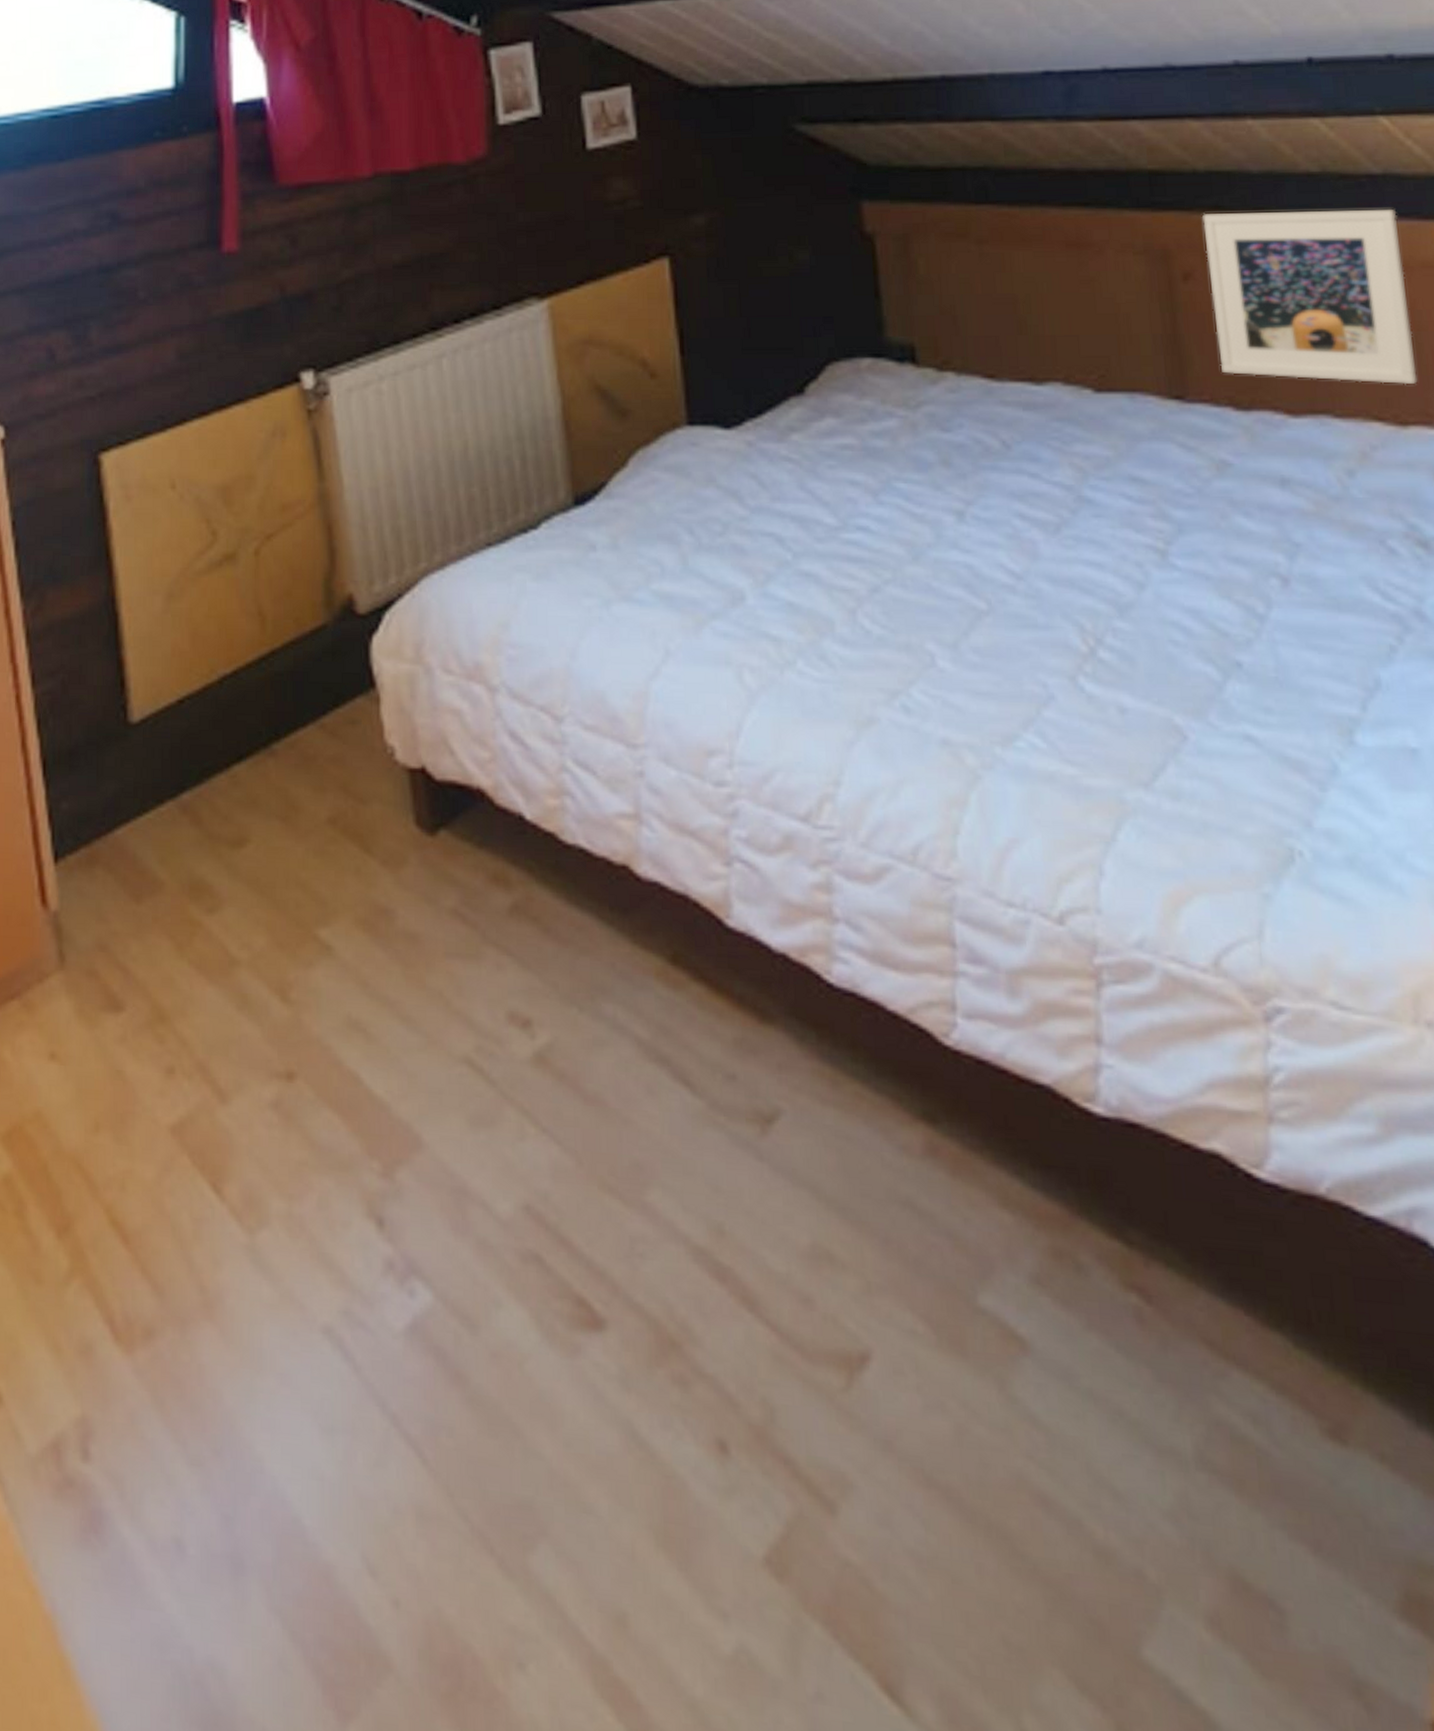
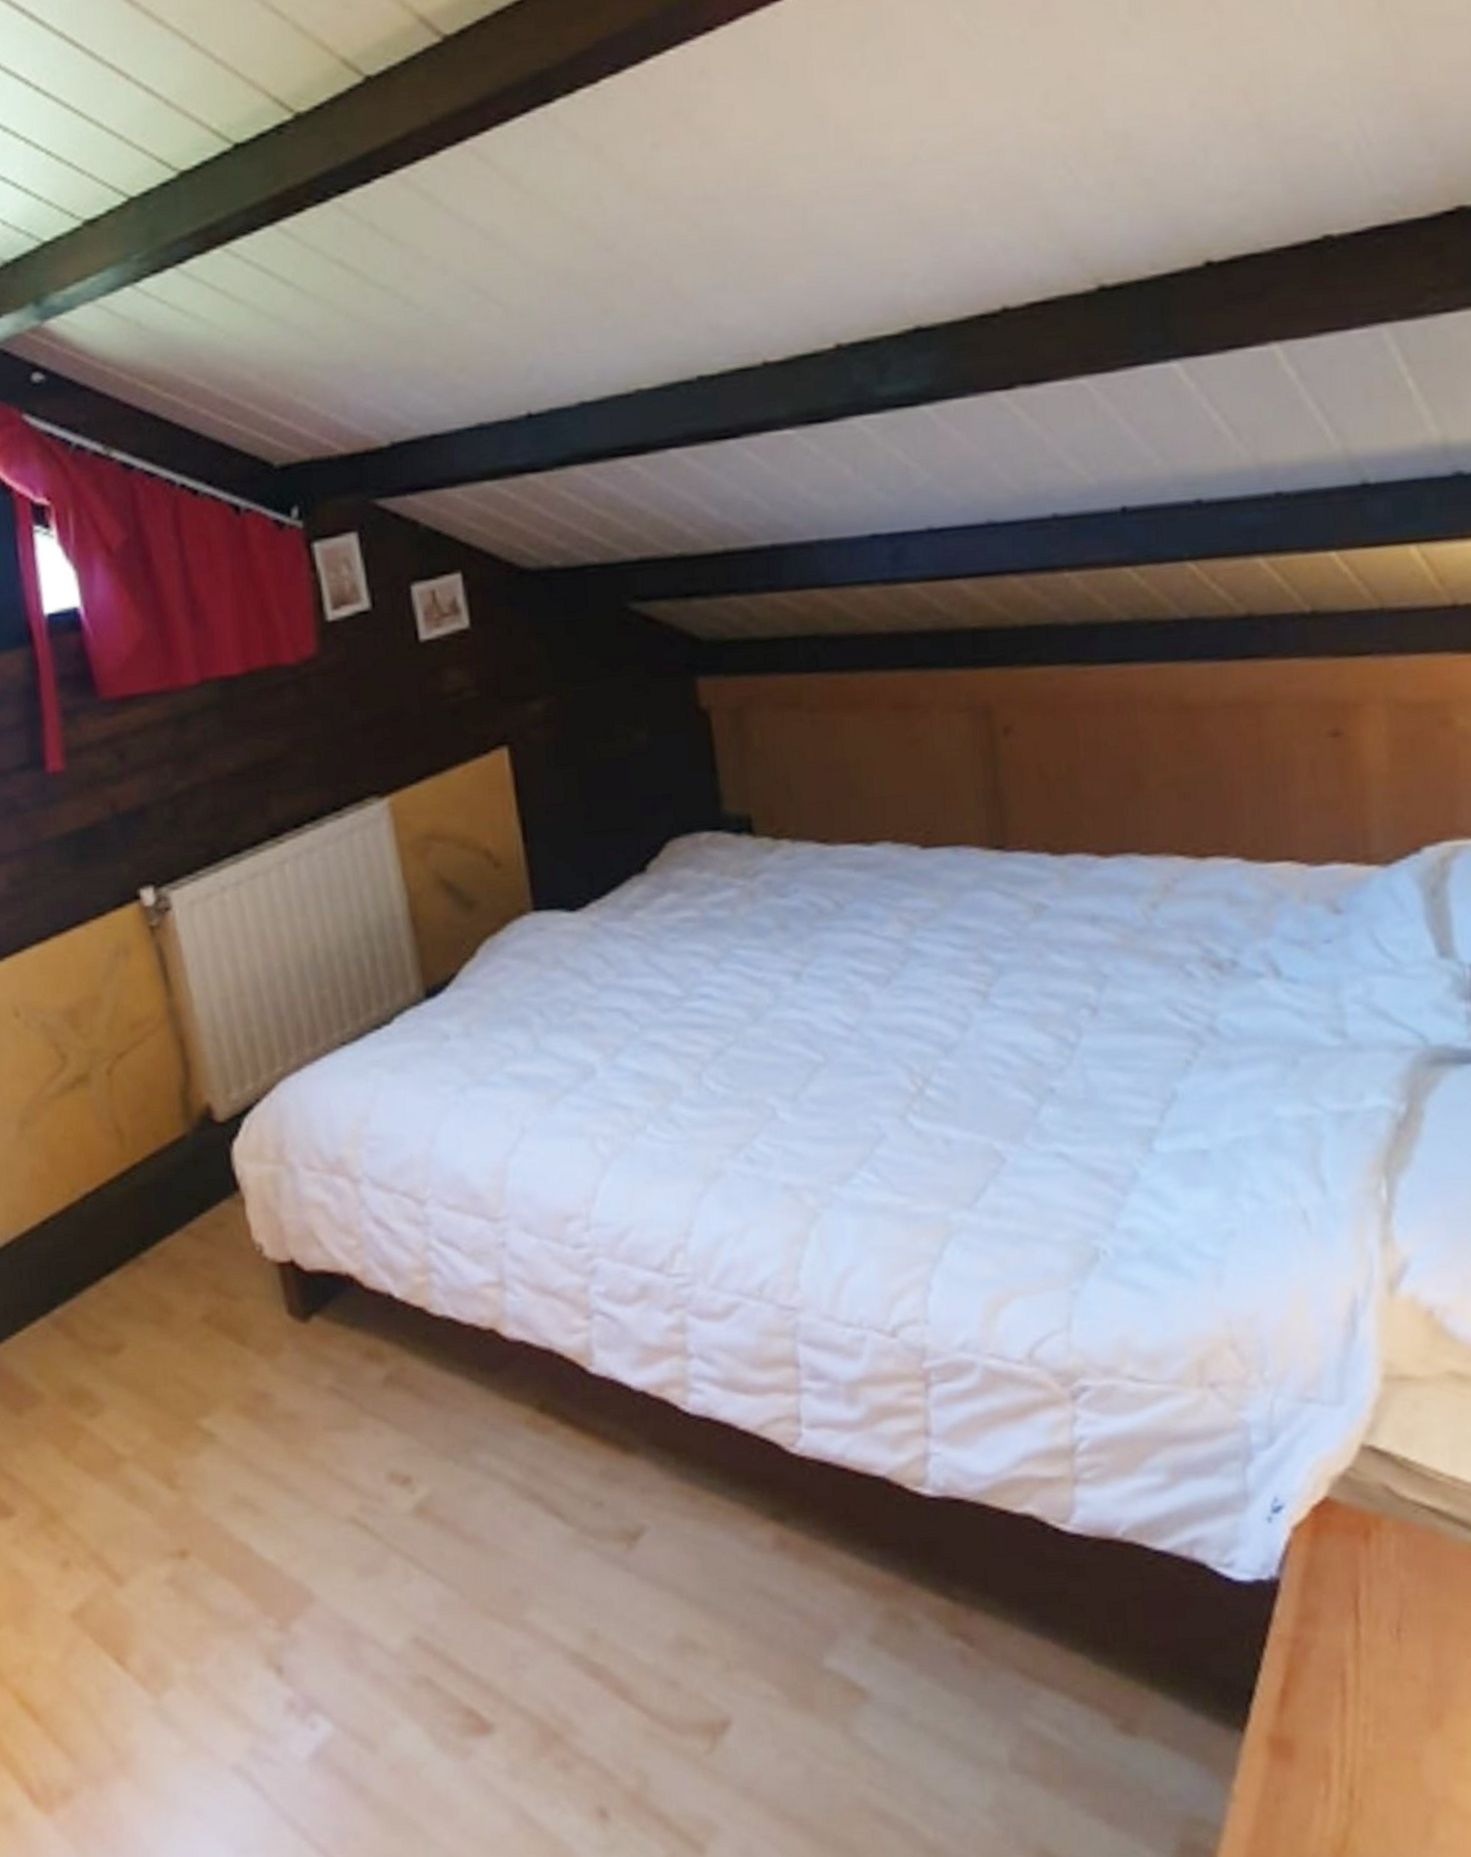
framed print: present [1202,208,1418,385] -> none [1022,652,1216,822]

